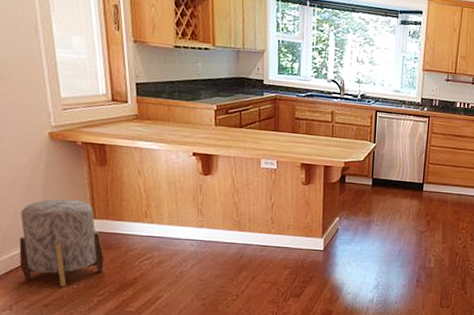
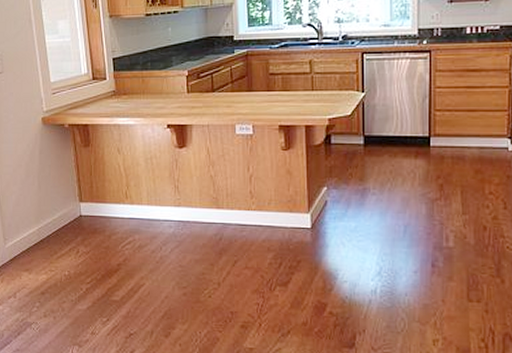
stool: present [19,198,104,287] -> none [20,183,91,274]

